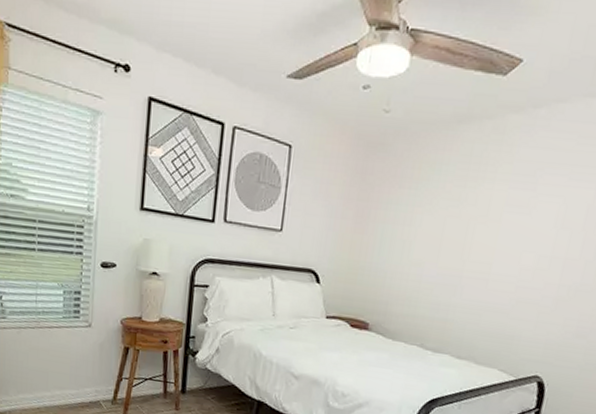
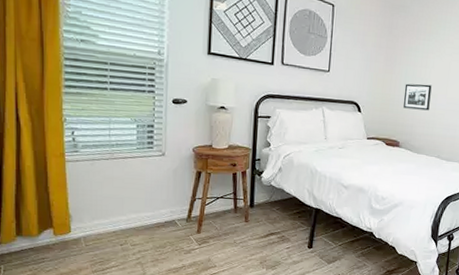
picture frame: none [376,247,418,284] -> present [403,83,432,111]

